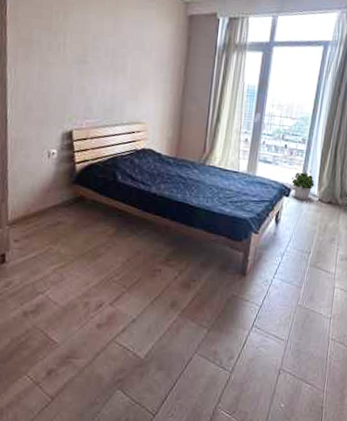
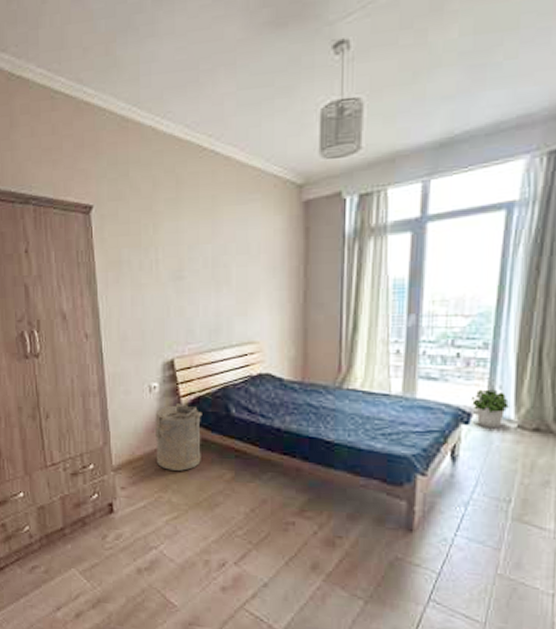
laundry hamper: none [49,169,93,227] -> present [154,404,202,471]

